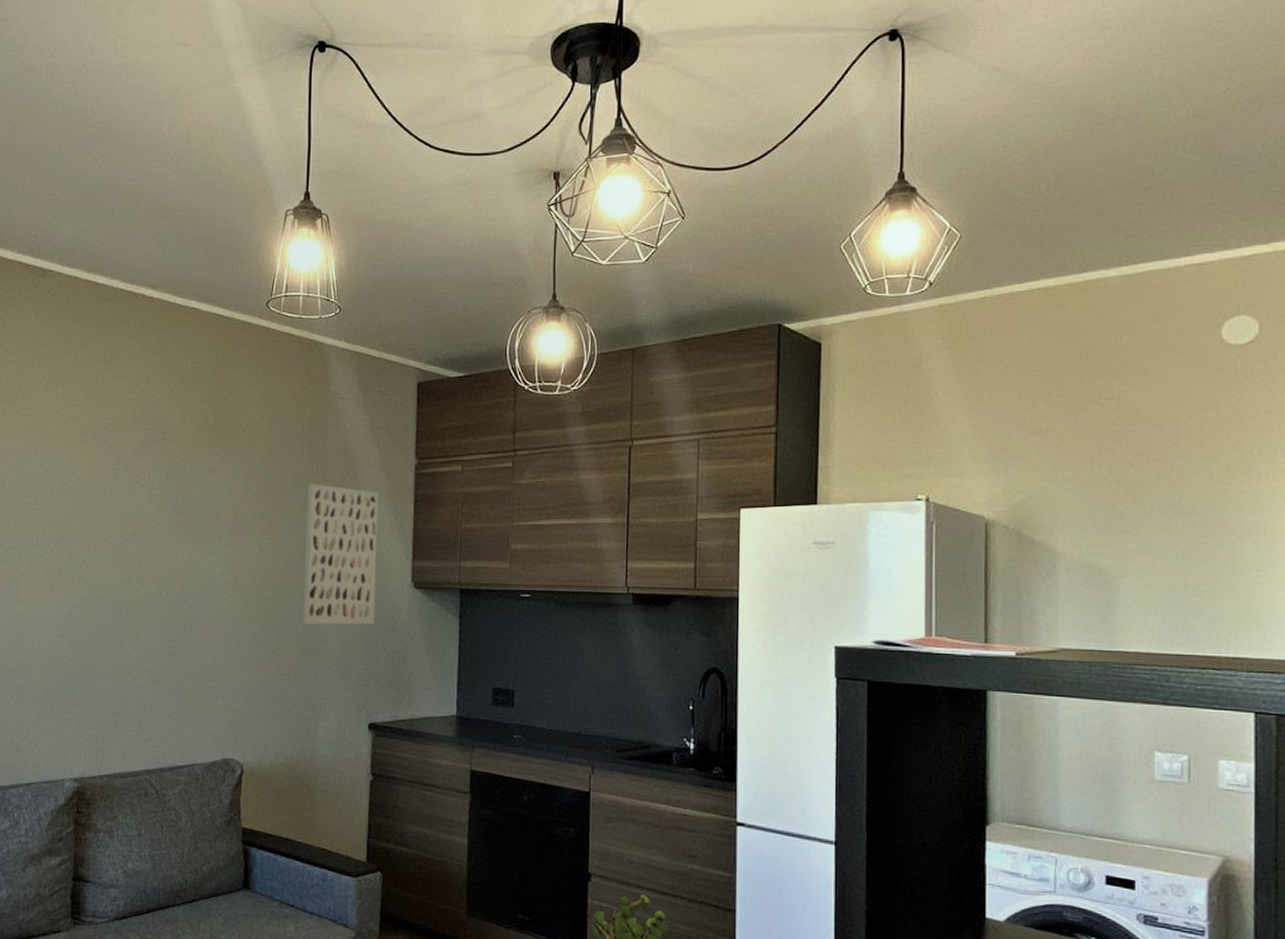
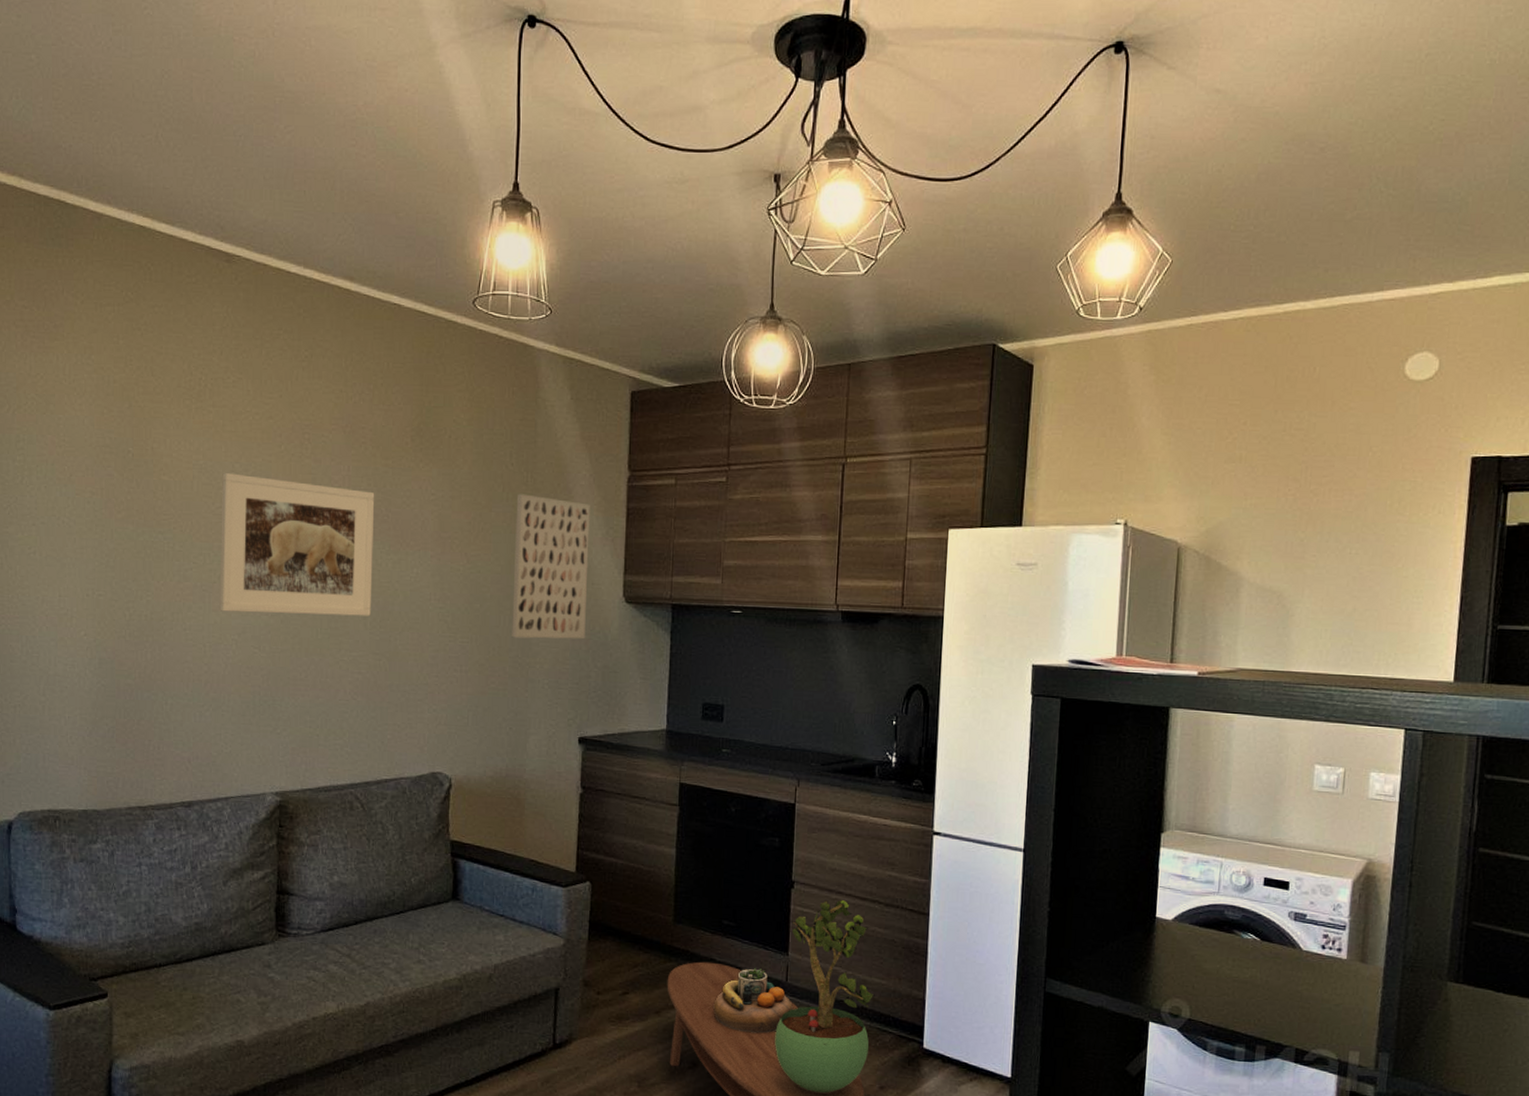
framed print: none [26,471,173,605] -> present [219,473,375,616]

